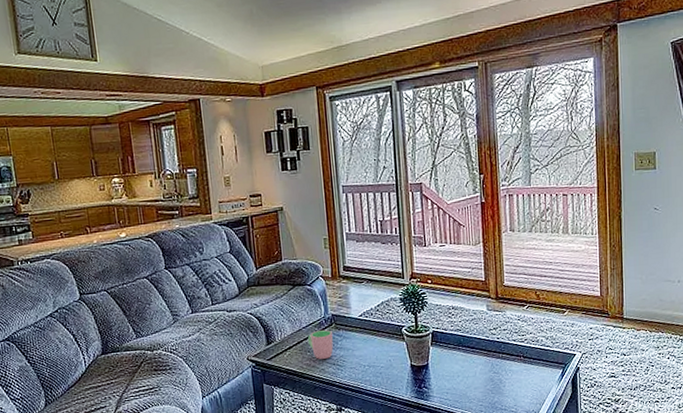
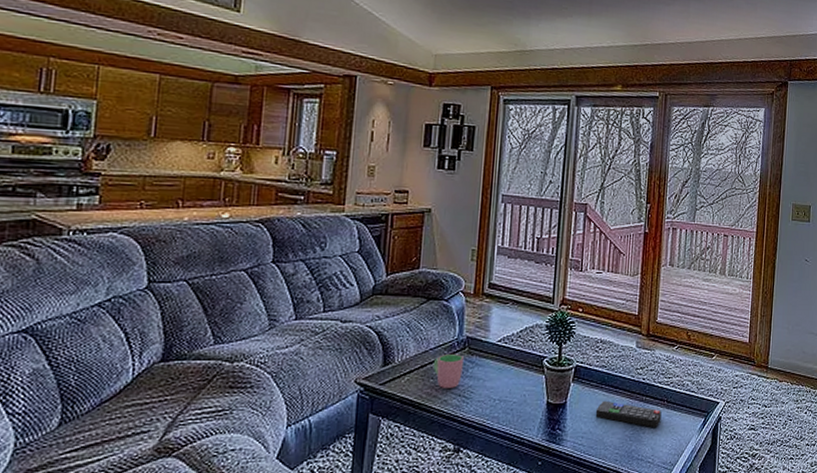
remote control: none [456,360,520,382] -> present [595,400,662,428]

